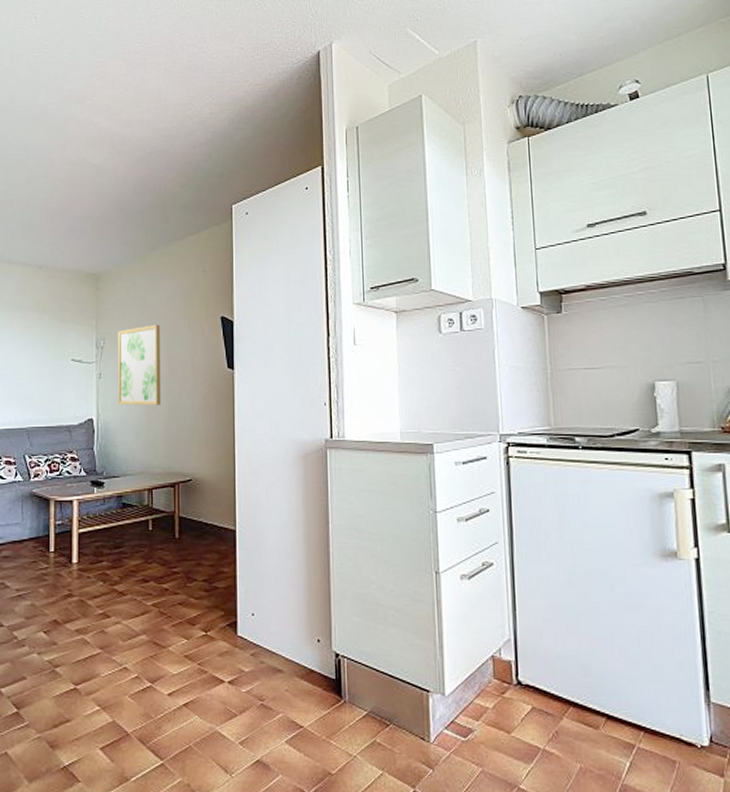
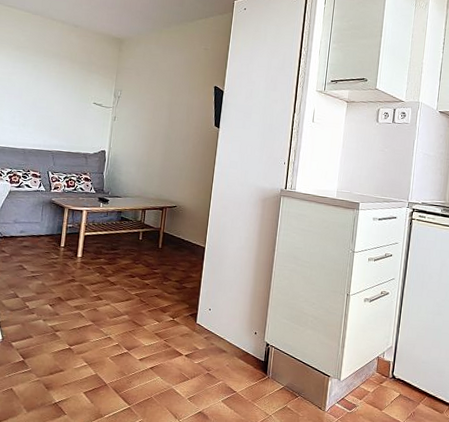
wall art: present [117,324,162,406] -> none [127,85,166,147]

